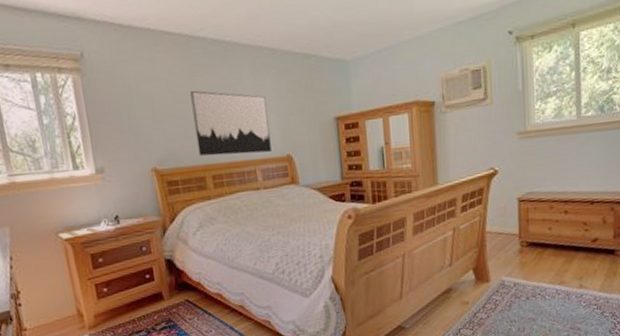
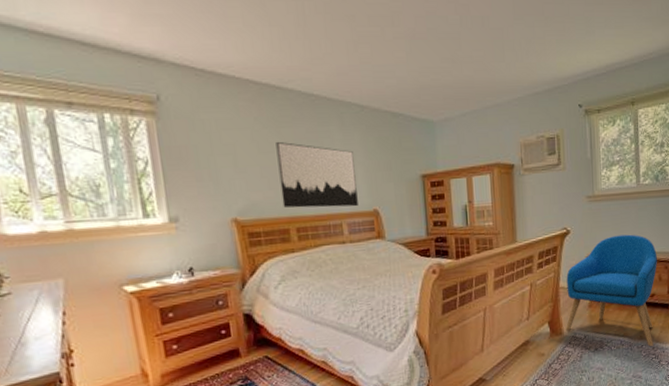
armchair: none [493,173,601,296] -> present [566,234,657,347]

